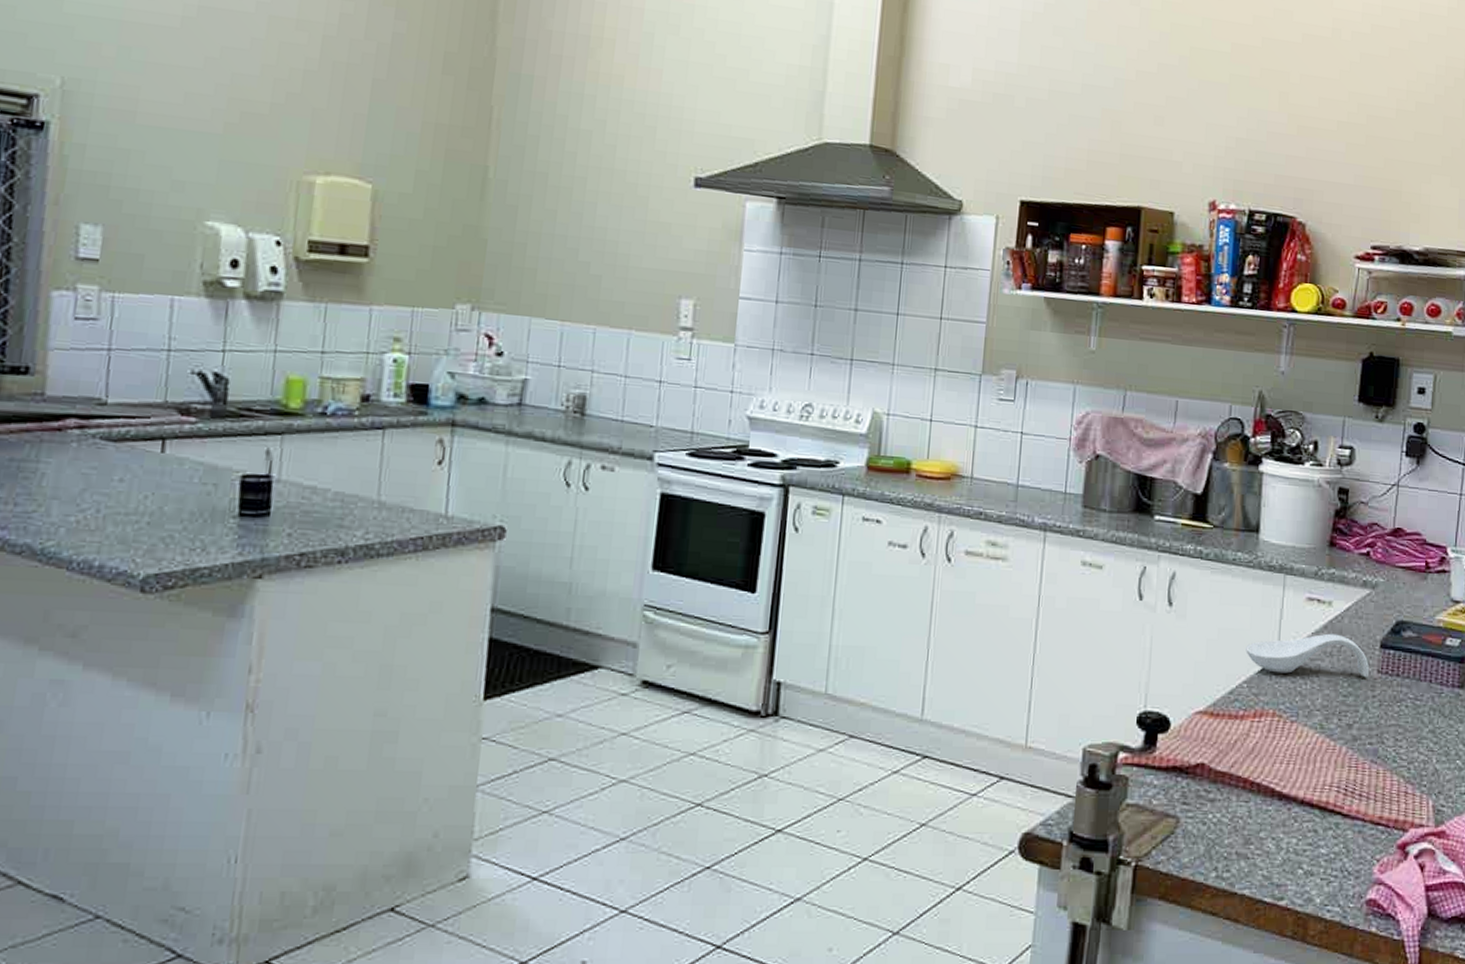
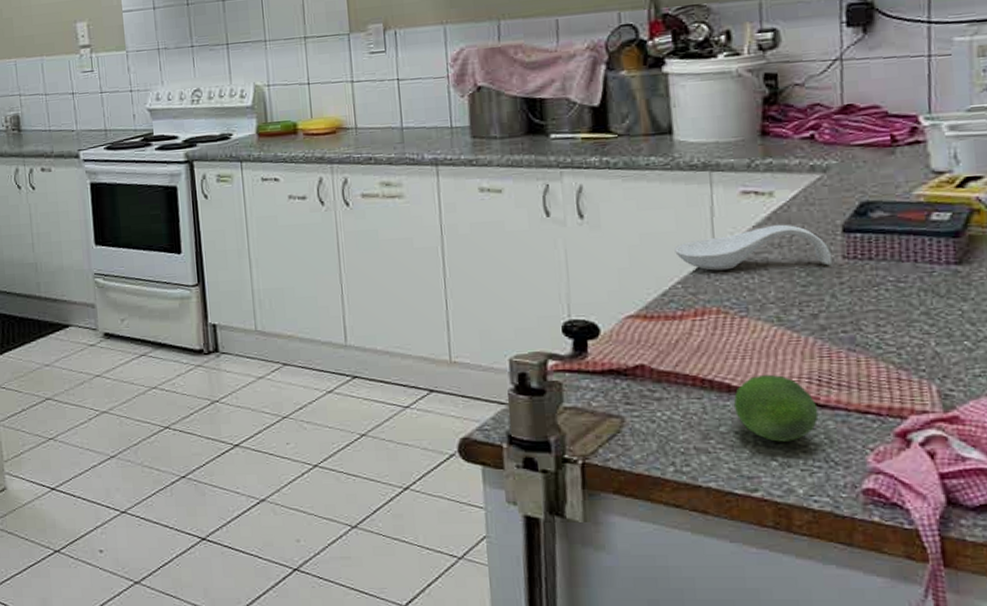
fruit: none [1274,781,1341,850] -> present [733,374,819,442]

